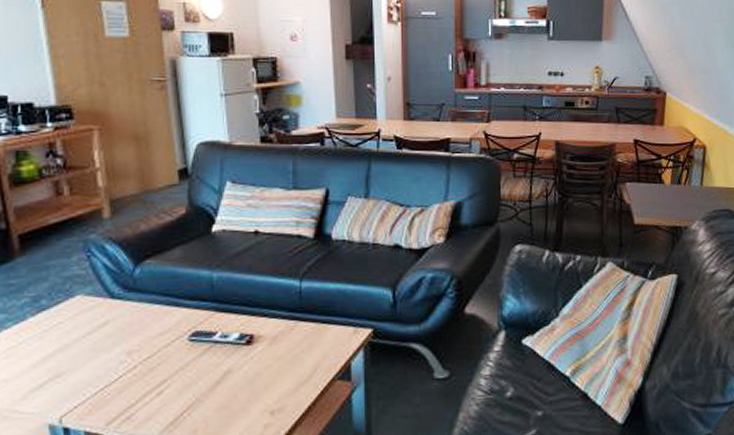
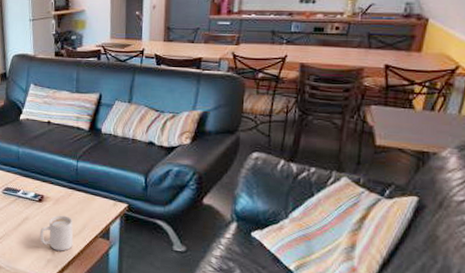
mug: none [250,358,301,410] -> present [40,215,74,251]

